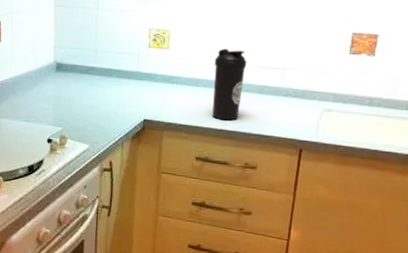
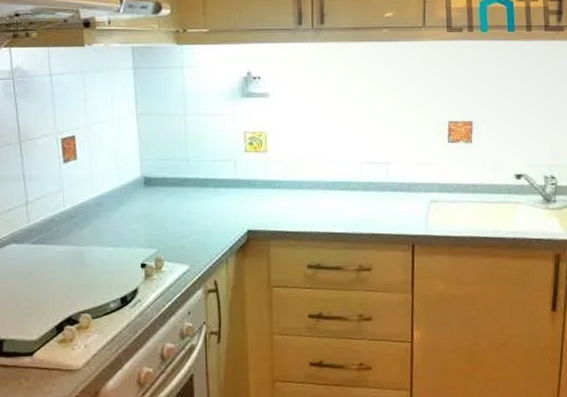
water bottle: present [212,48,247,121] -> none [316,146,350,223]

